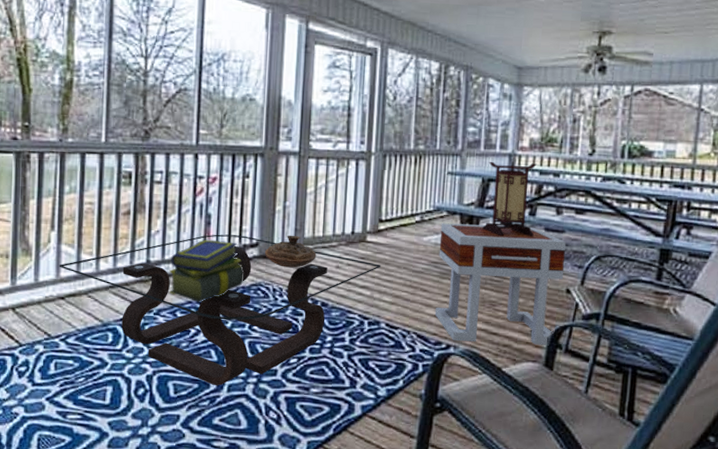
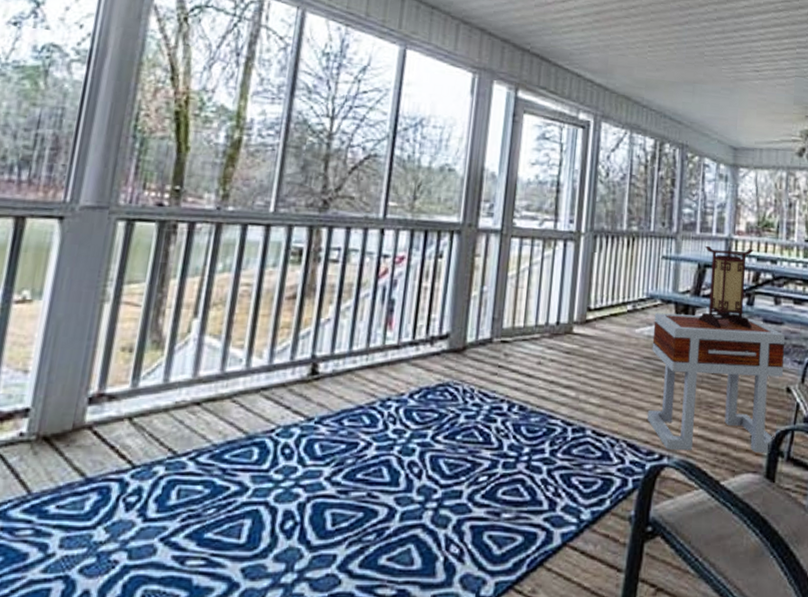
coffee table: present [59,234,381,386] -> none [198,323,589,513]
stack of books: present [168,239,244,303] -> none [335,329,430,408]
decorative bowl: present [265,235,317,268] -> none [456,325,516,365]

